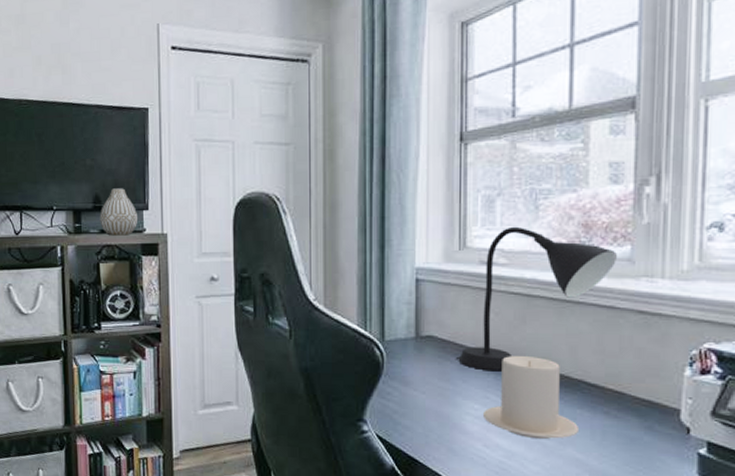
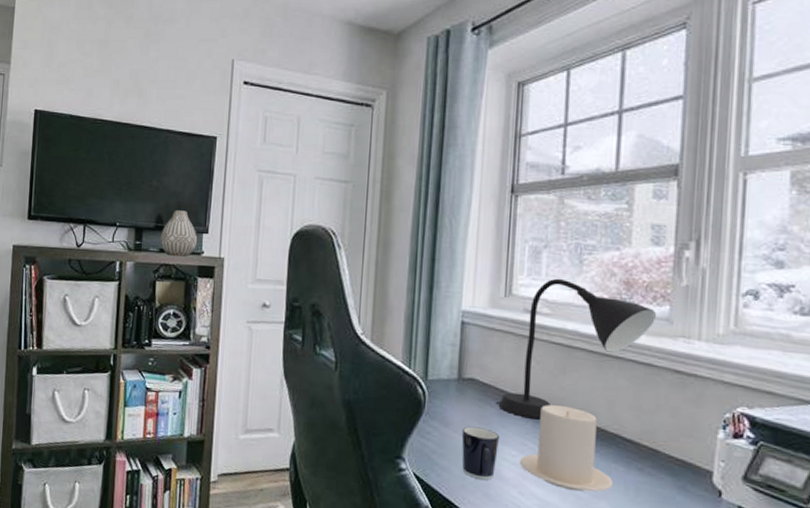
mug: none [422,384,462,435] -> present [461,426,500,480]

